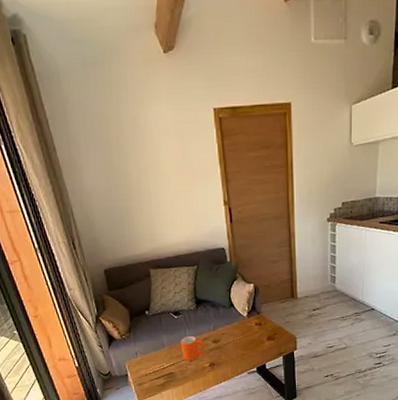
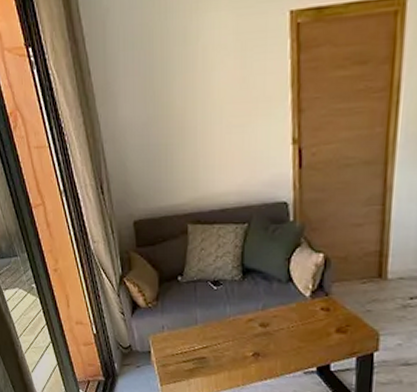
mug: present [180,336,205,361] -> none [217,314,248,346]

